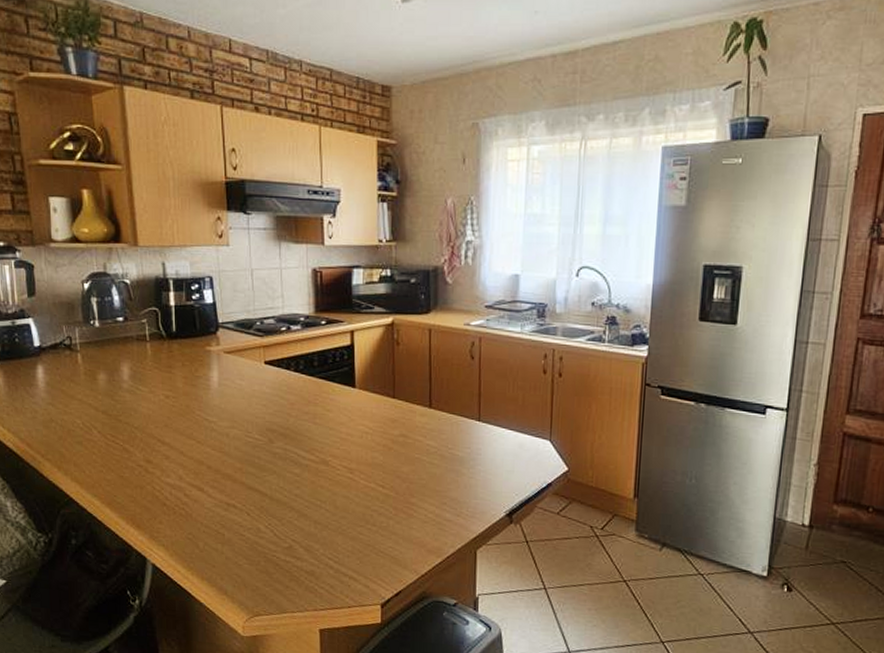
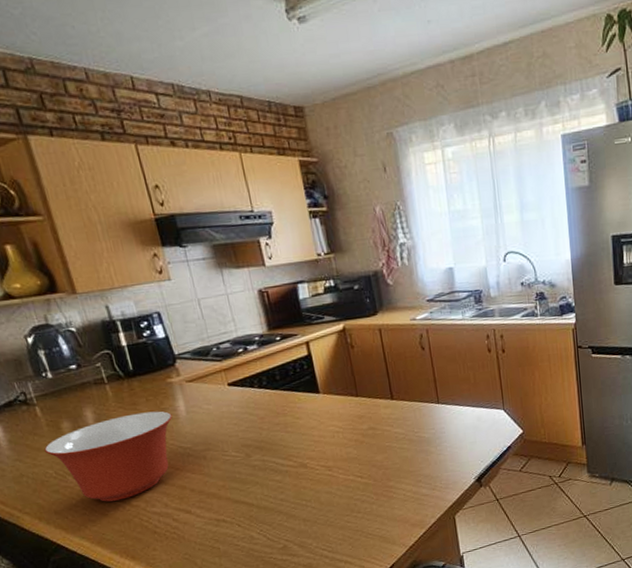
mixing bowl: none [77,376,204,464] -> present [44,411,173,502]

